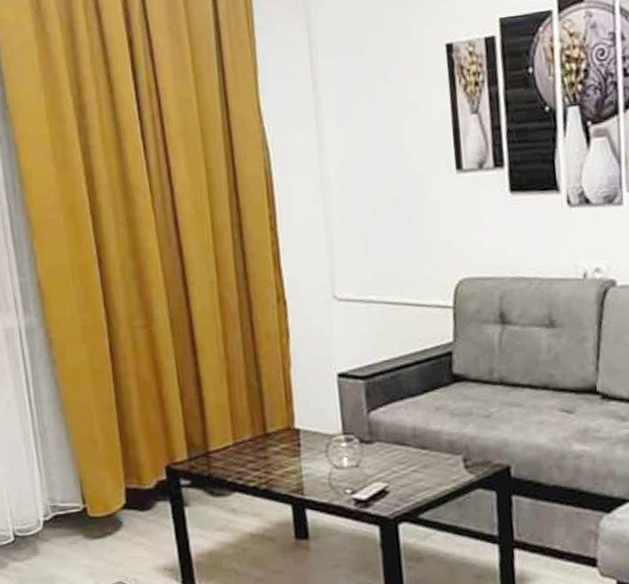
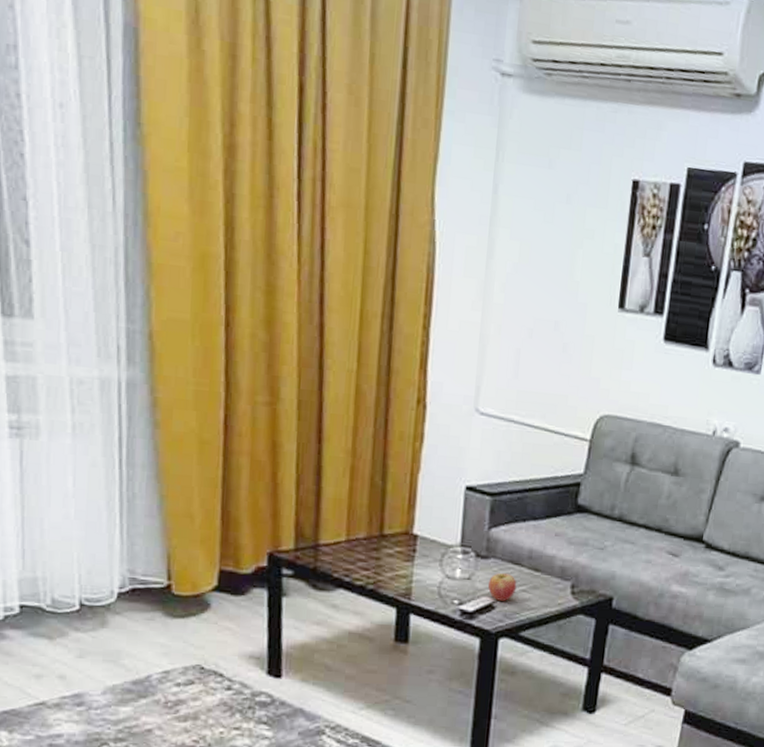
fruit: none [377,455,407,485] -> present [487,572,517,601]

